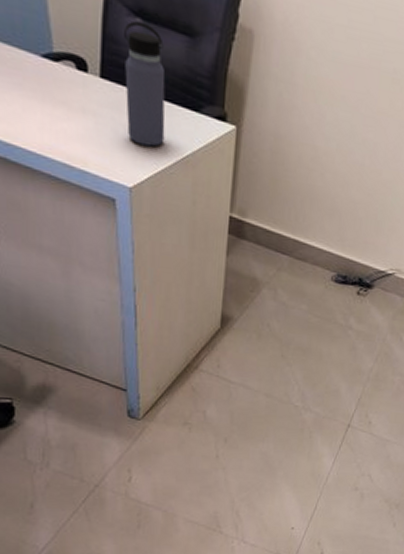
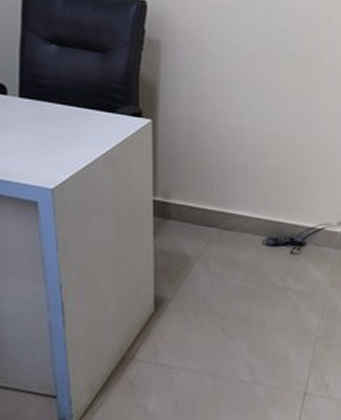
water bottle: present [124,21,166,147] -> none [41,47,84,149]

